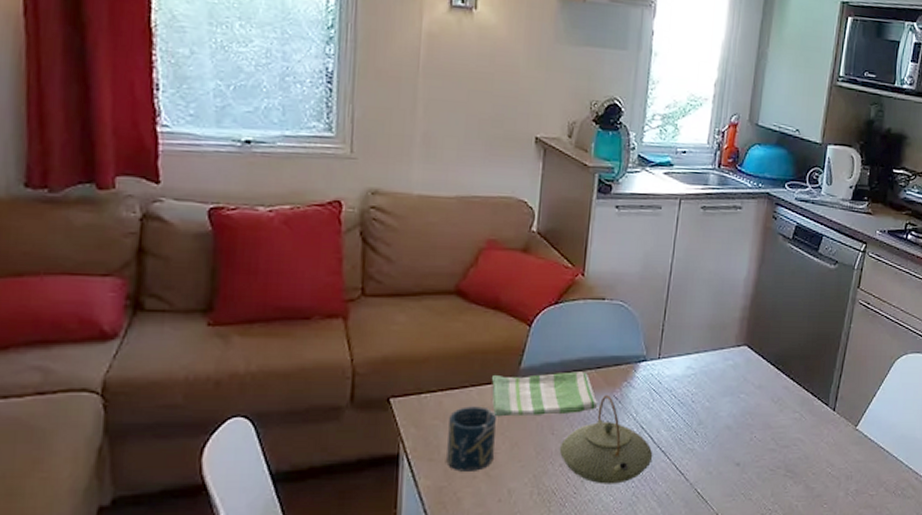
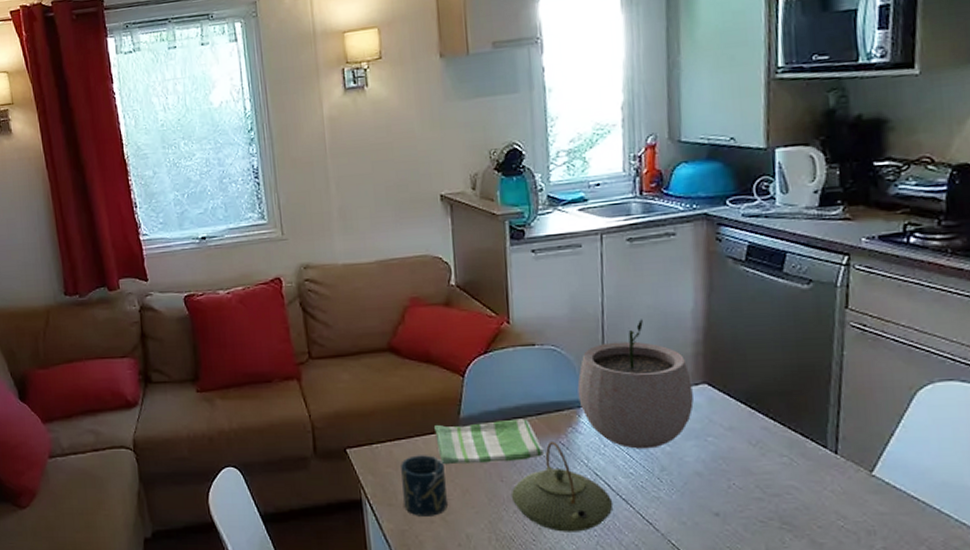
plant pot: none [637,282,735,404] -> present [577,319,694,449]

